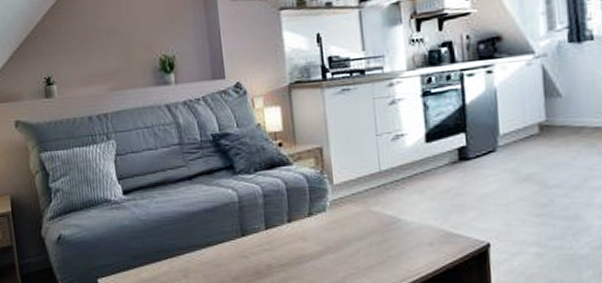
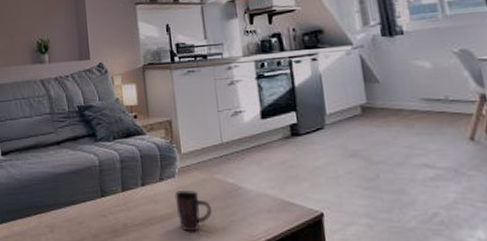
mug: none [325,224,368,270] -> present [175,189,213,232]

